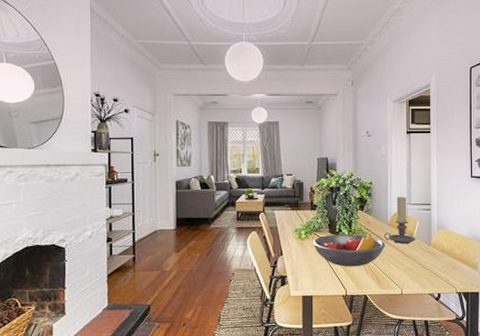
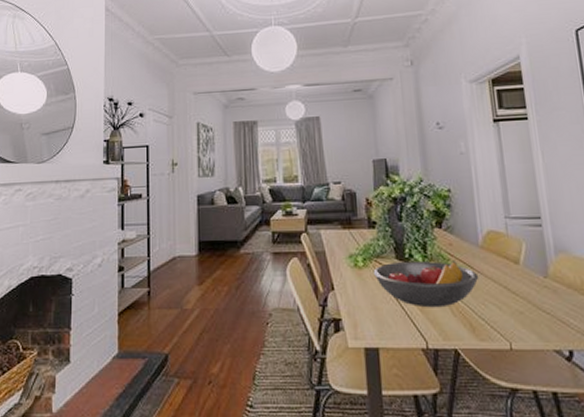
candle holder: present [383,197,416,244] -> none [474,208,524,276]

